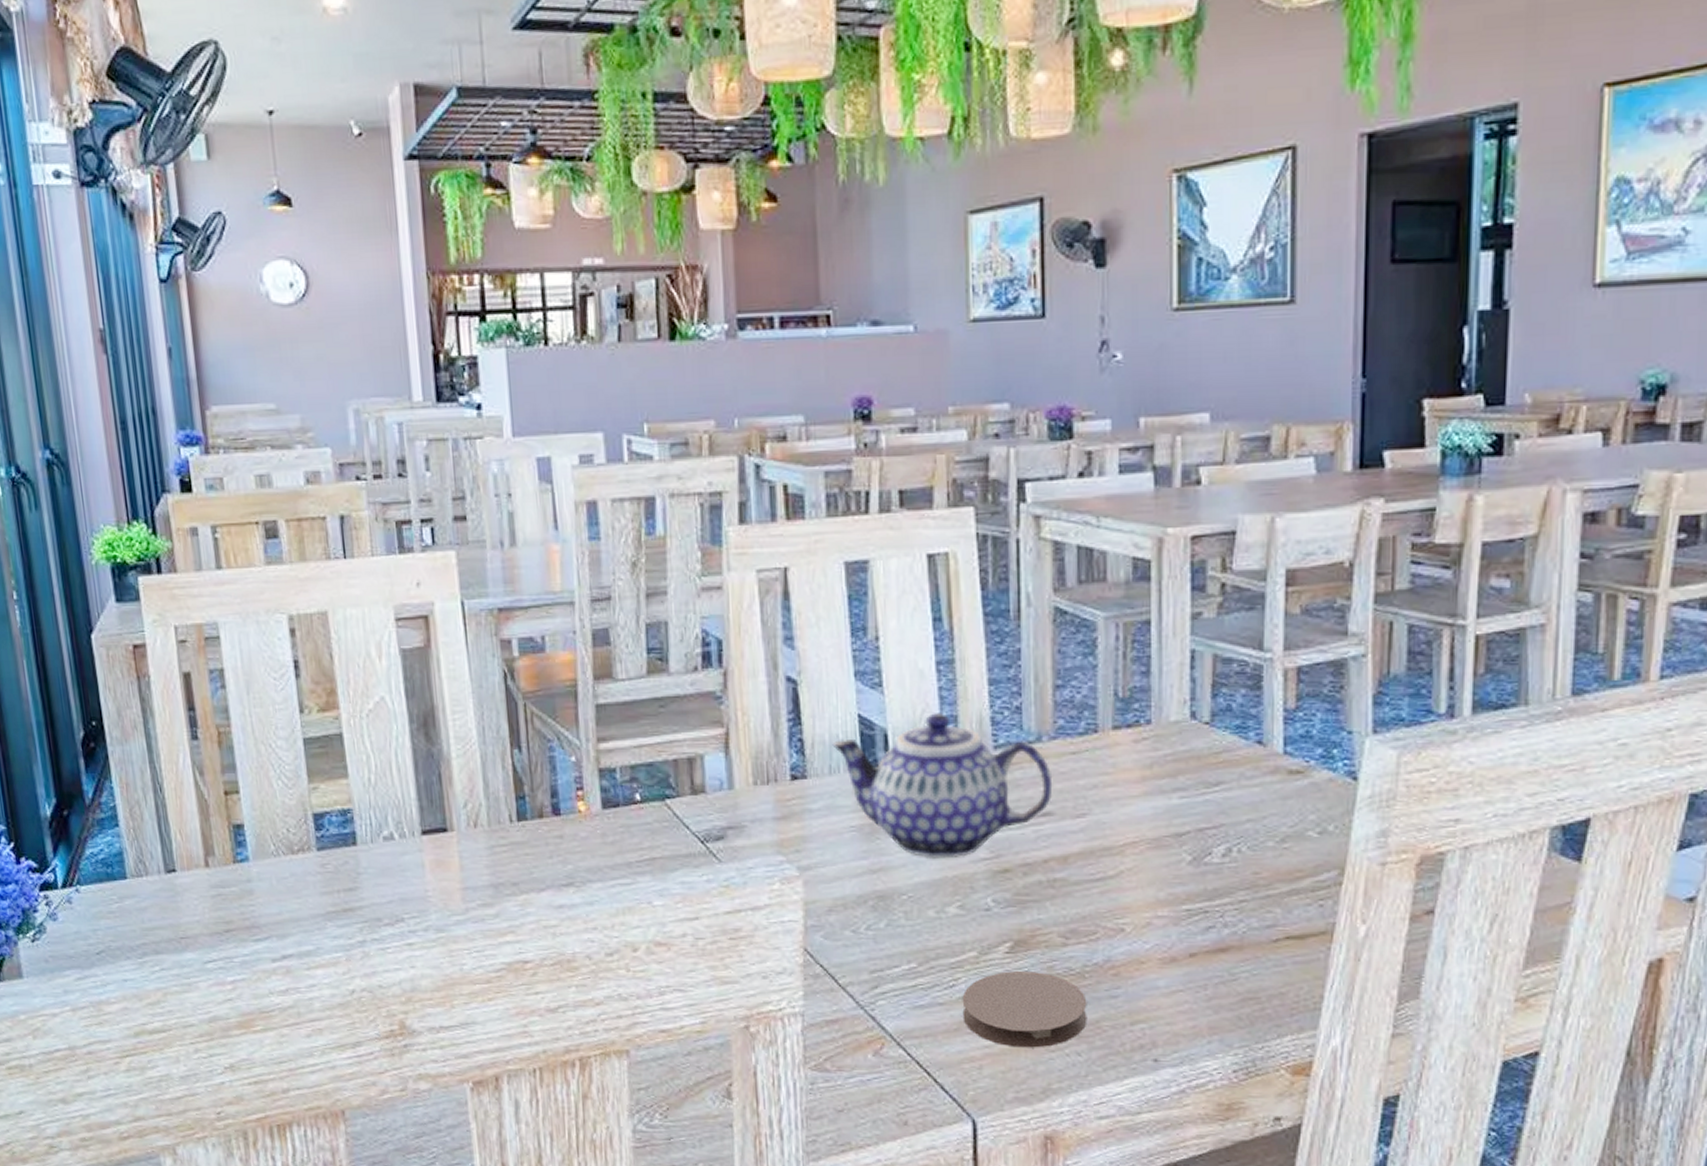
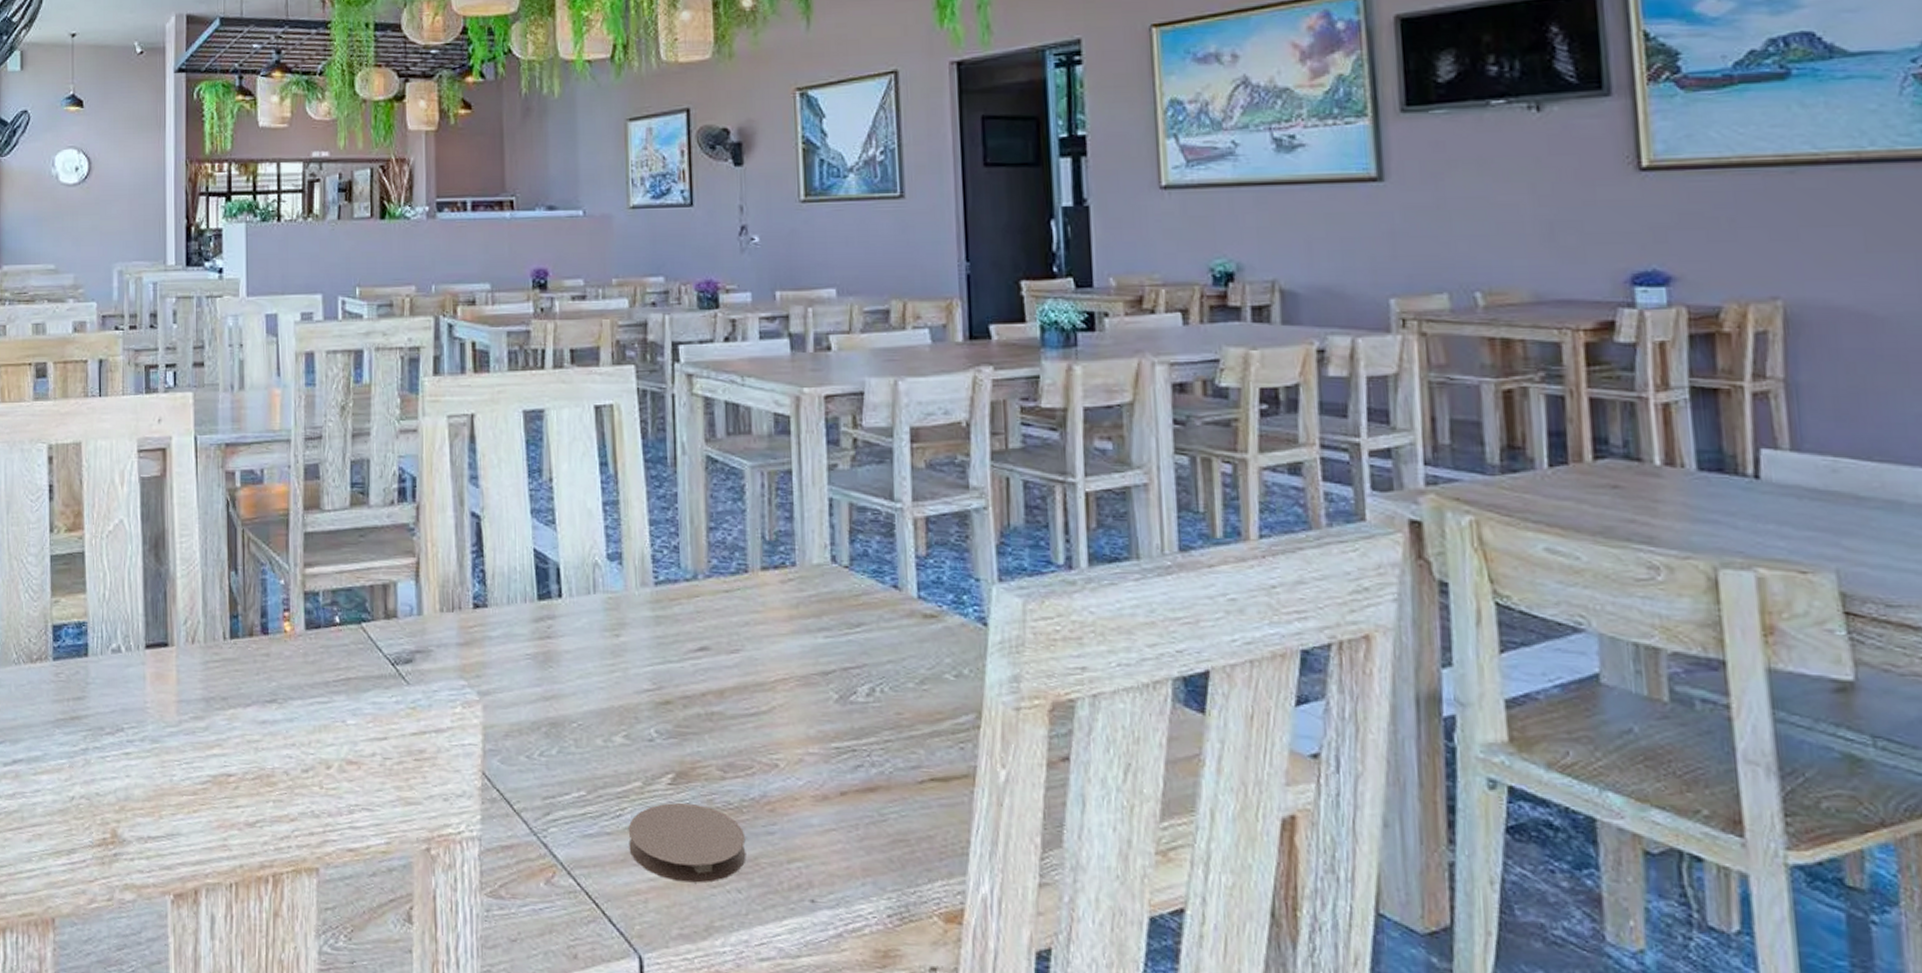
teapot: present [832,713,1053,859] -> none [510,550,709,688]

